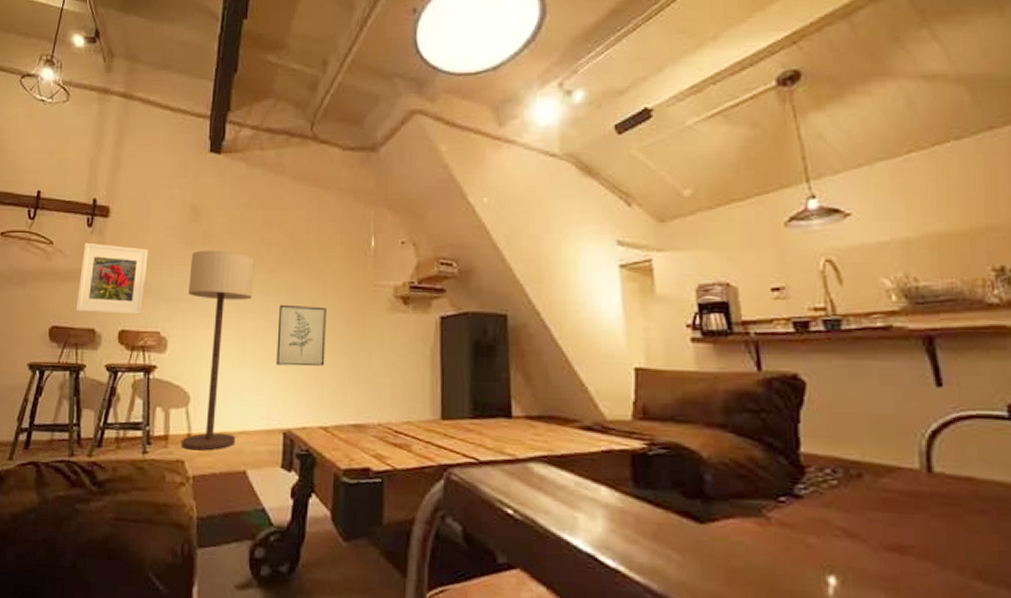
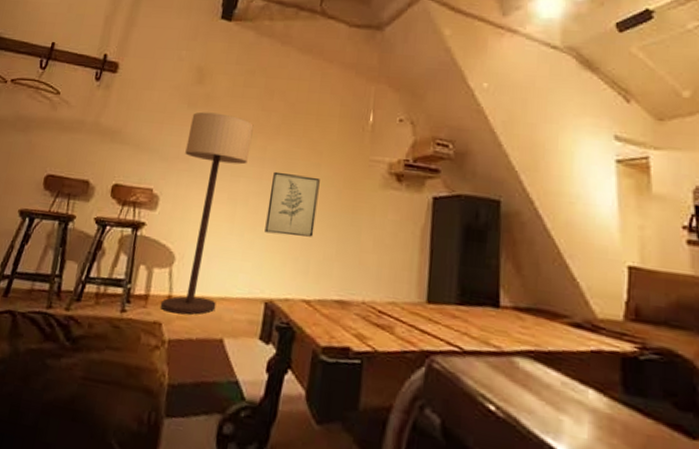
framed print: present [76,242,148,315] -> none [73,95,151,170]

